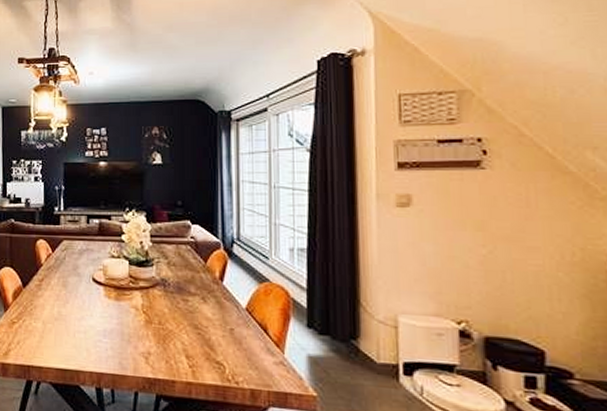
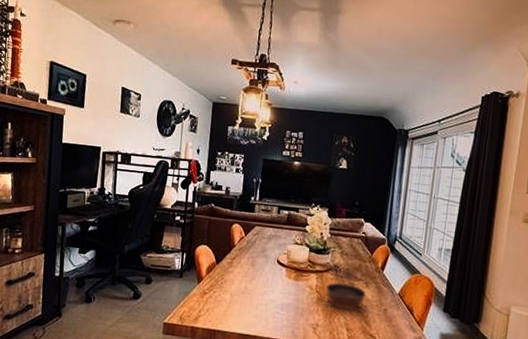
bowl: none [154,299,206,332] -> present [325,282,367,309]

